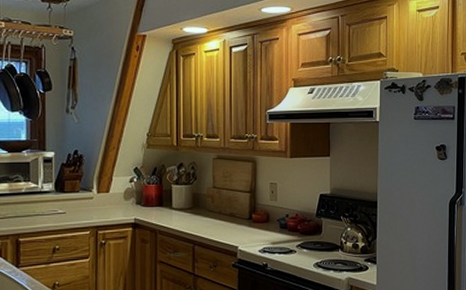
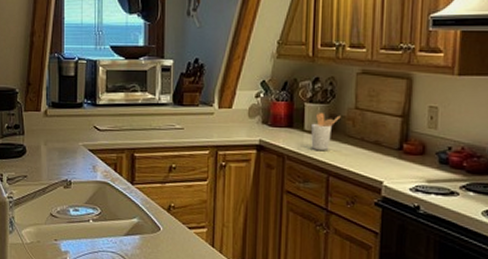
utensil holder: none [178,191,202,224] -> present [311,112,341,150]

